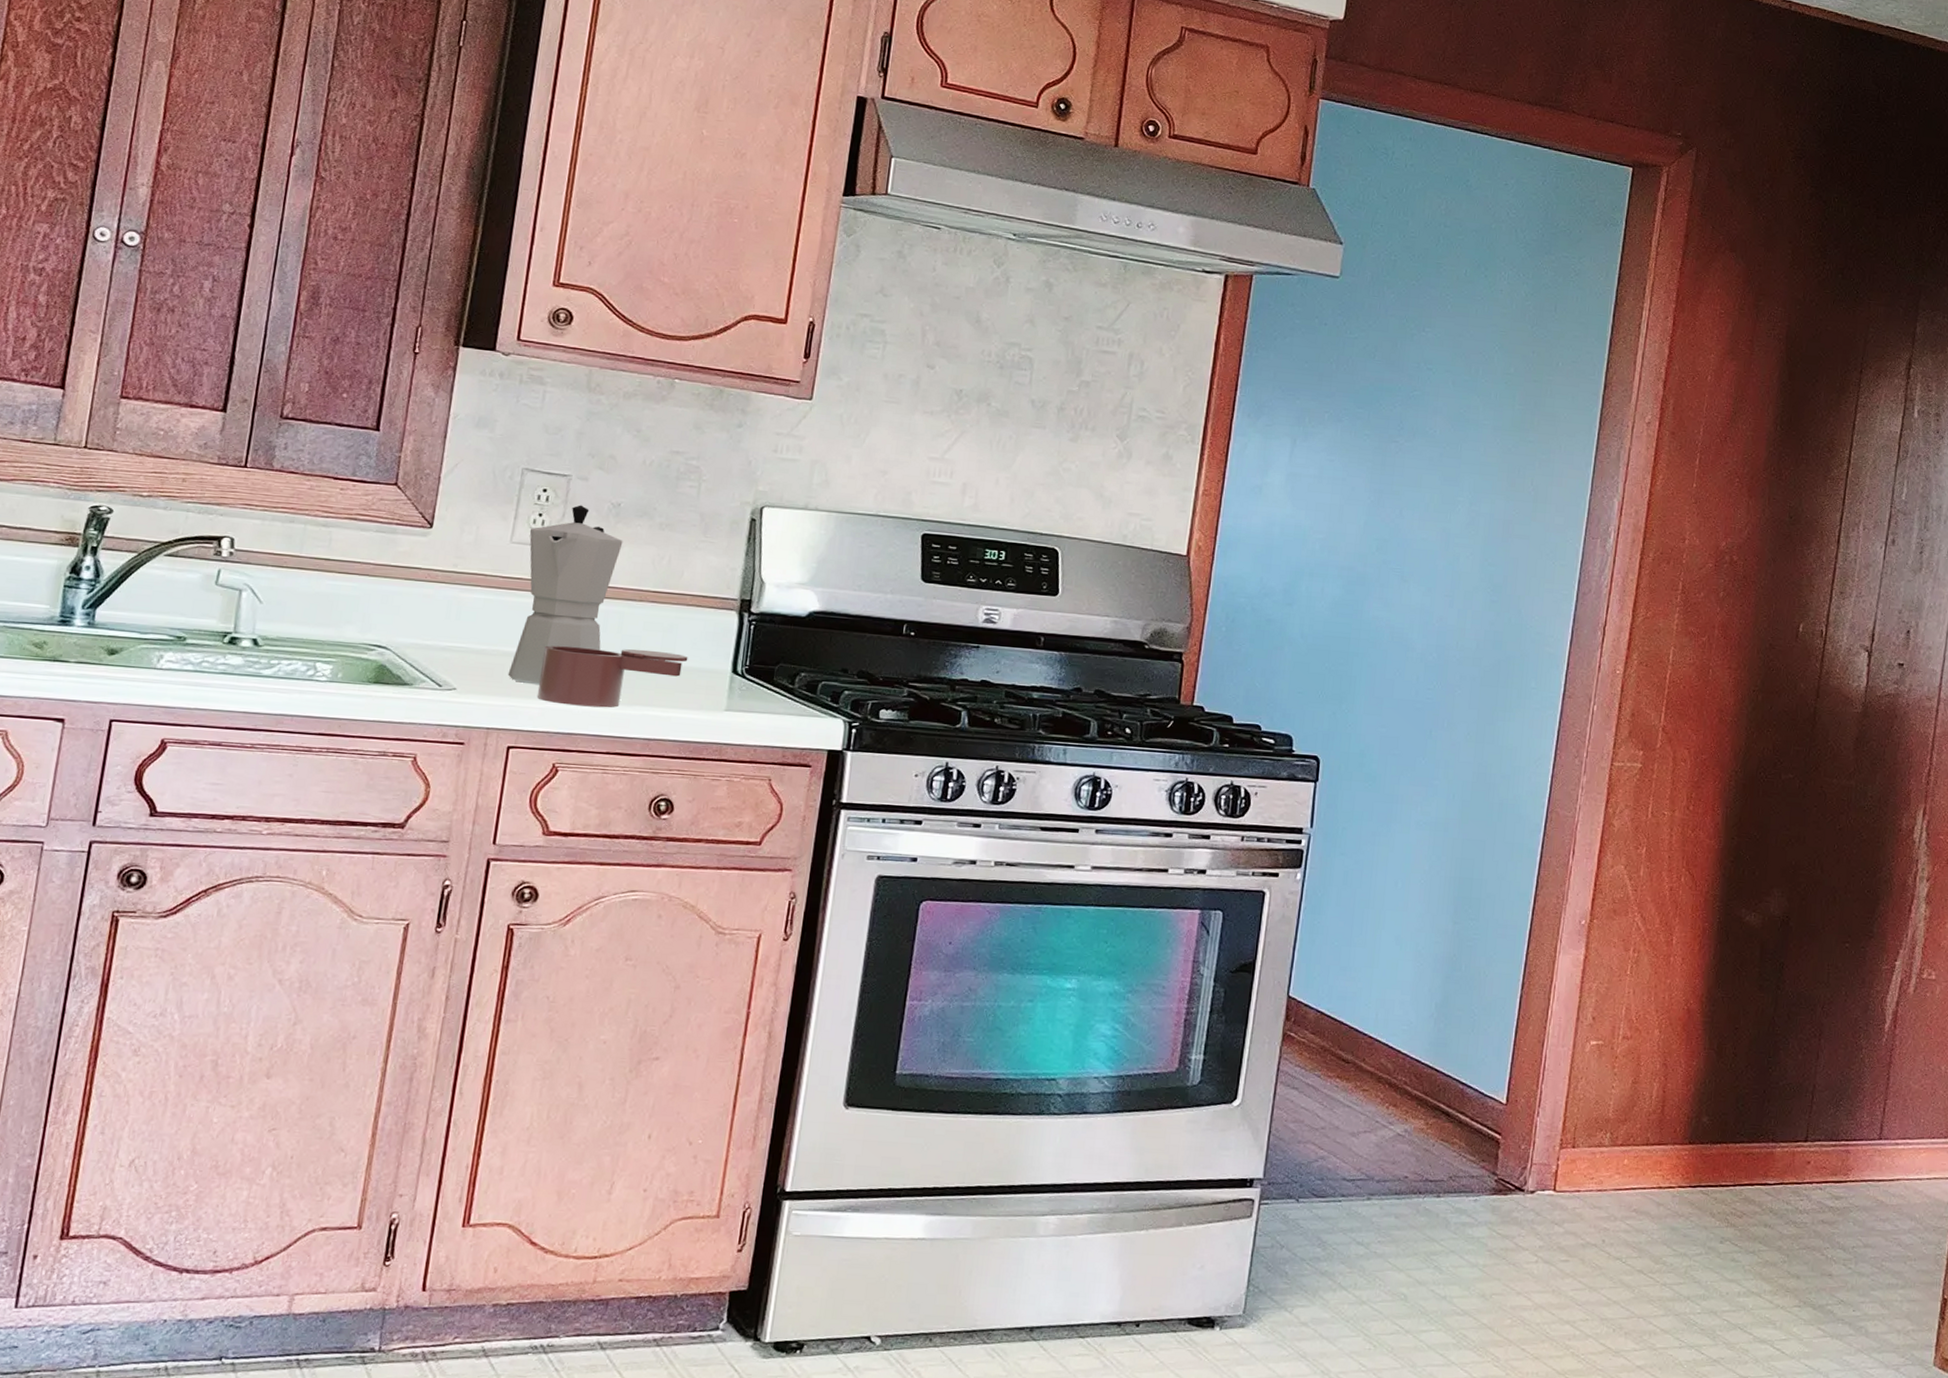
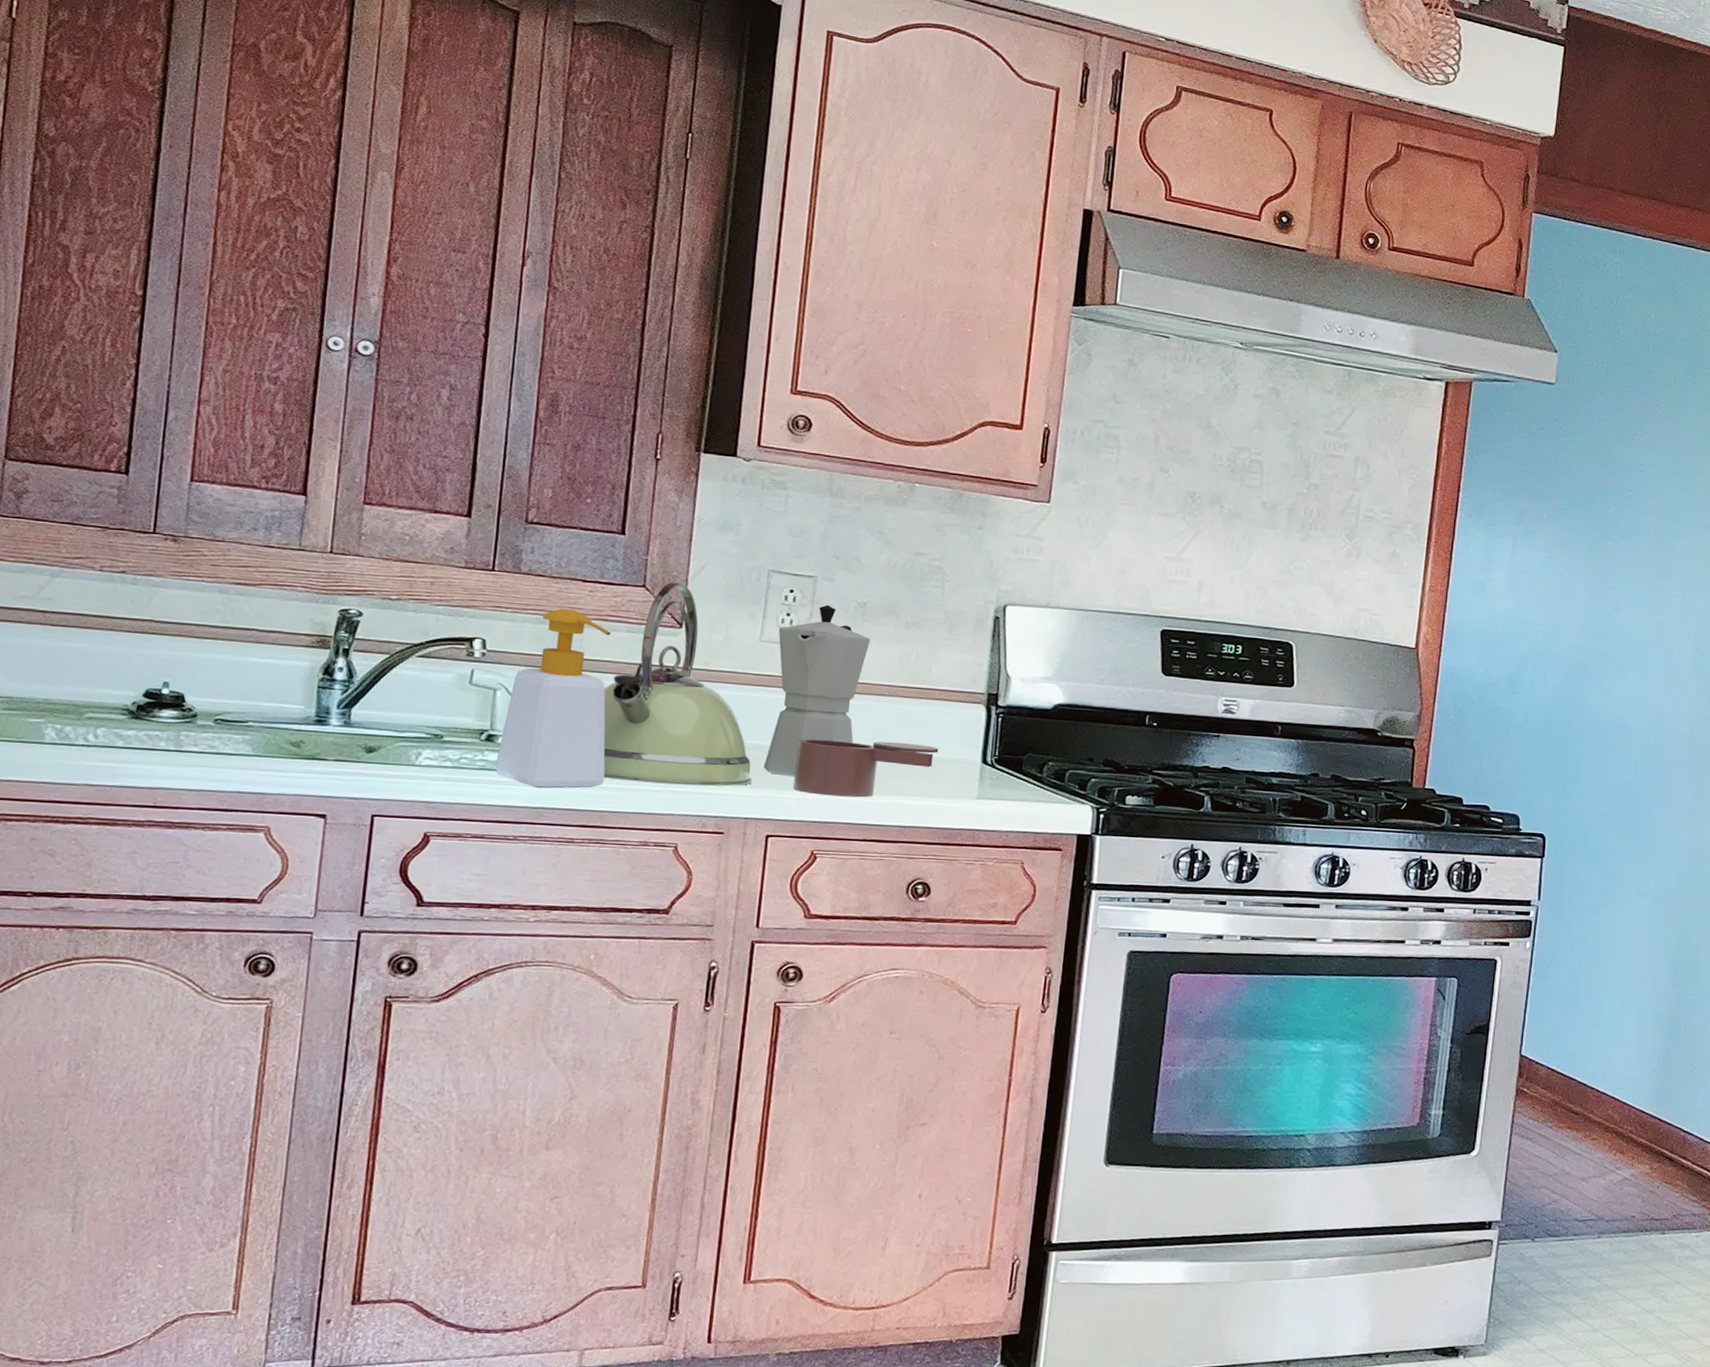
soap bottle: none [236,507,360,695] -> present [495,608,611,789]
kettle: none [345,480,497,695] -> present [603,582,753,787]

